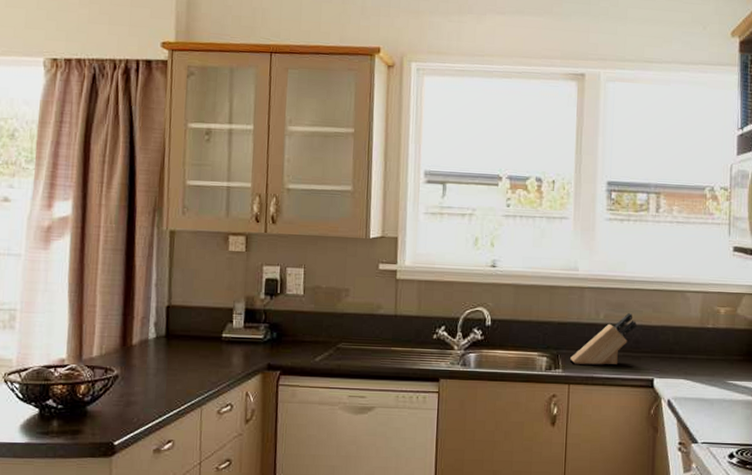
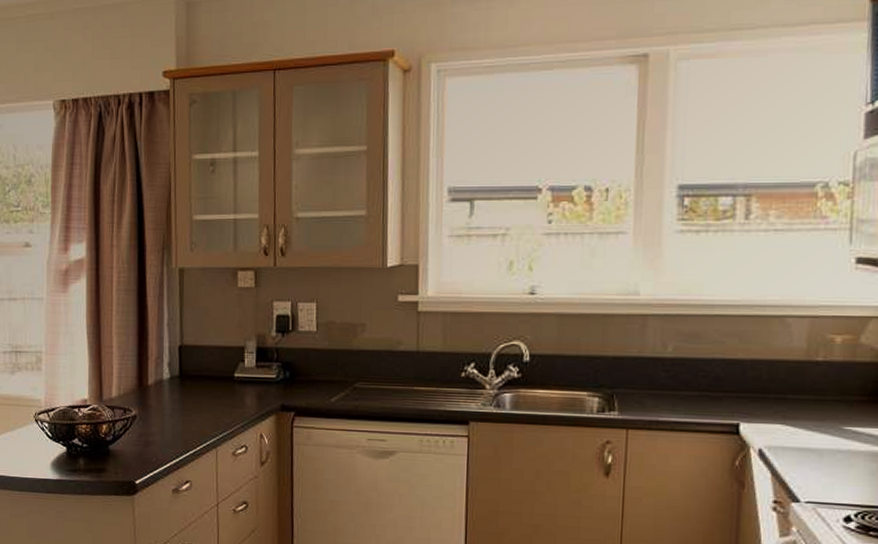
knife block: present [570,312,637,365] -> none [629,343,717,407]

